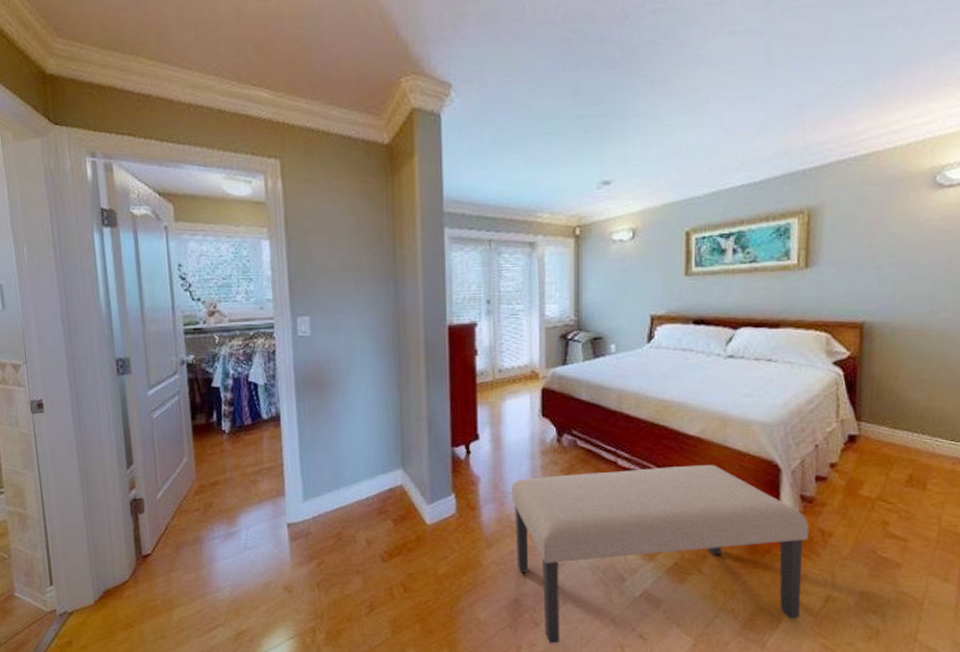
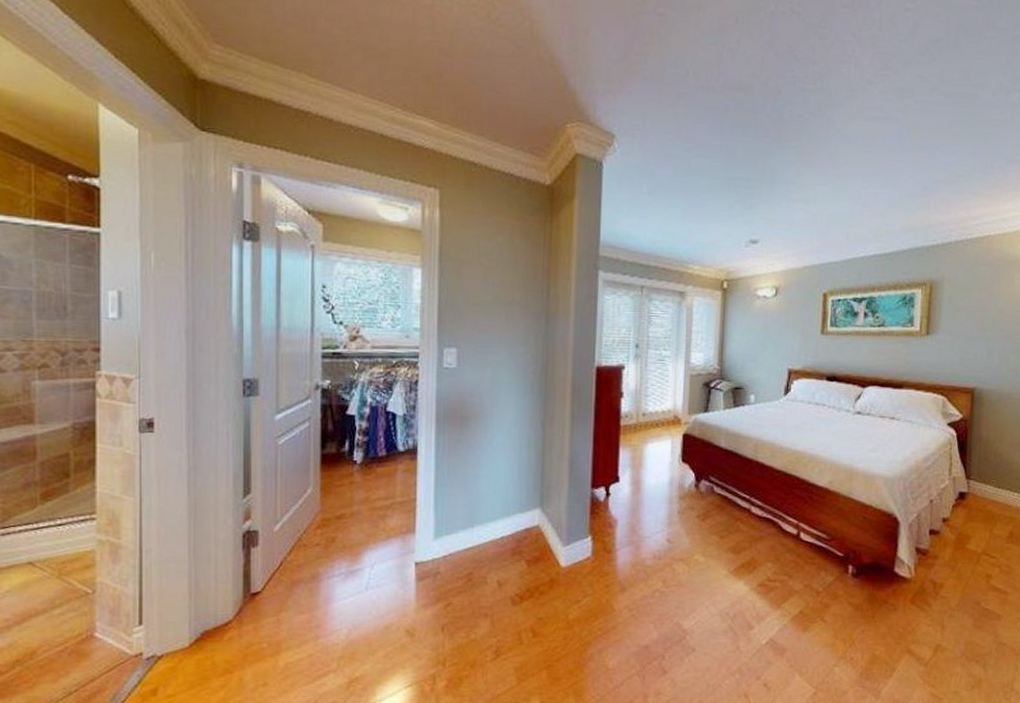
bench: present [512,465,810,644] -> none [648,515,923,693]

